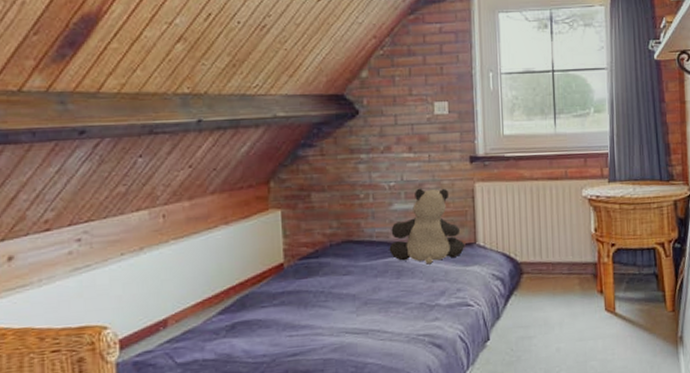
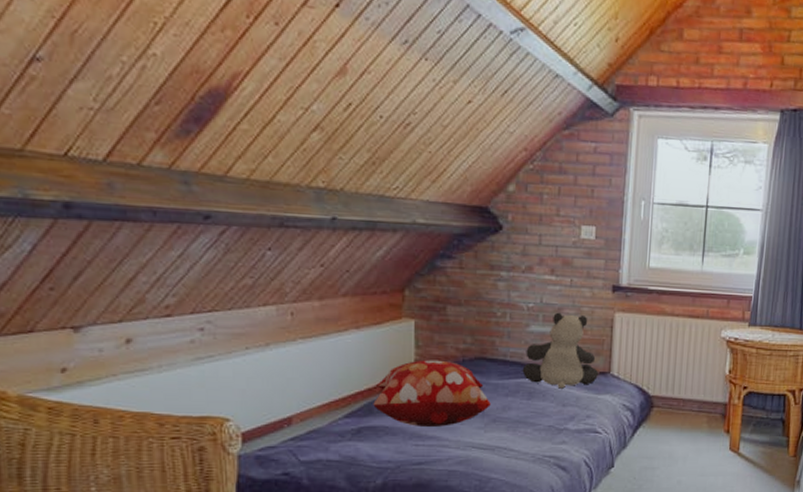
decorative pillow: none [245,247,361,317] -> present [373,360,491,426]

